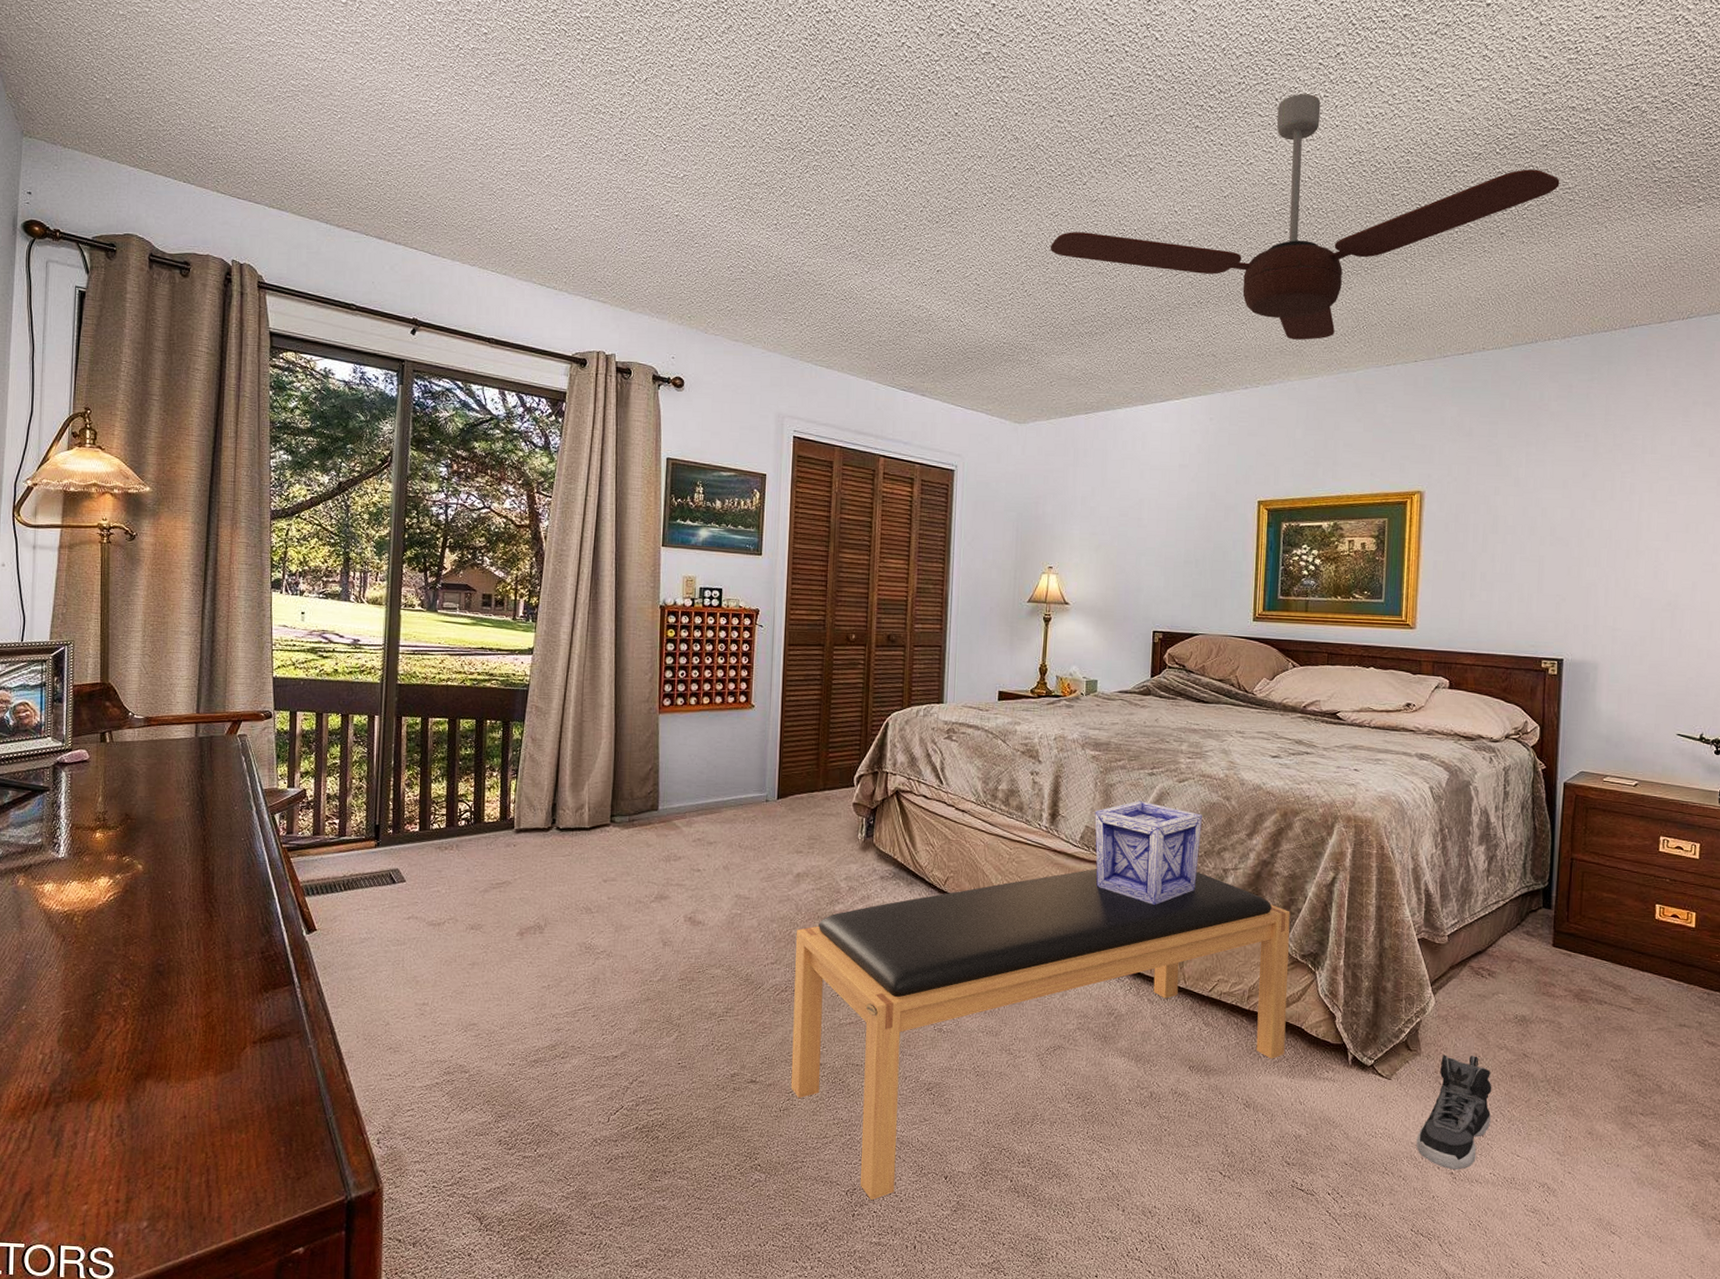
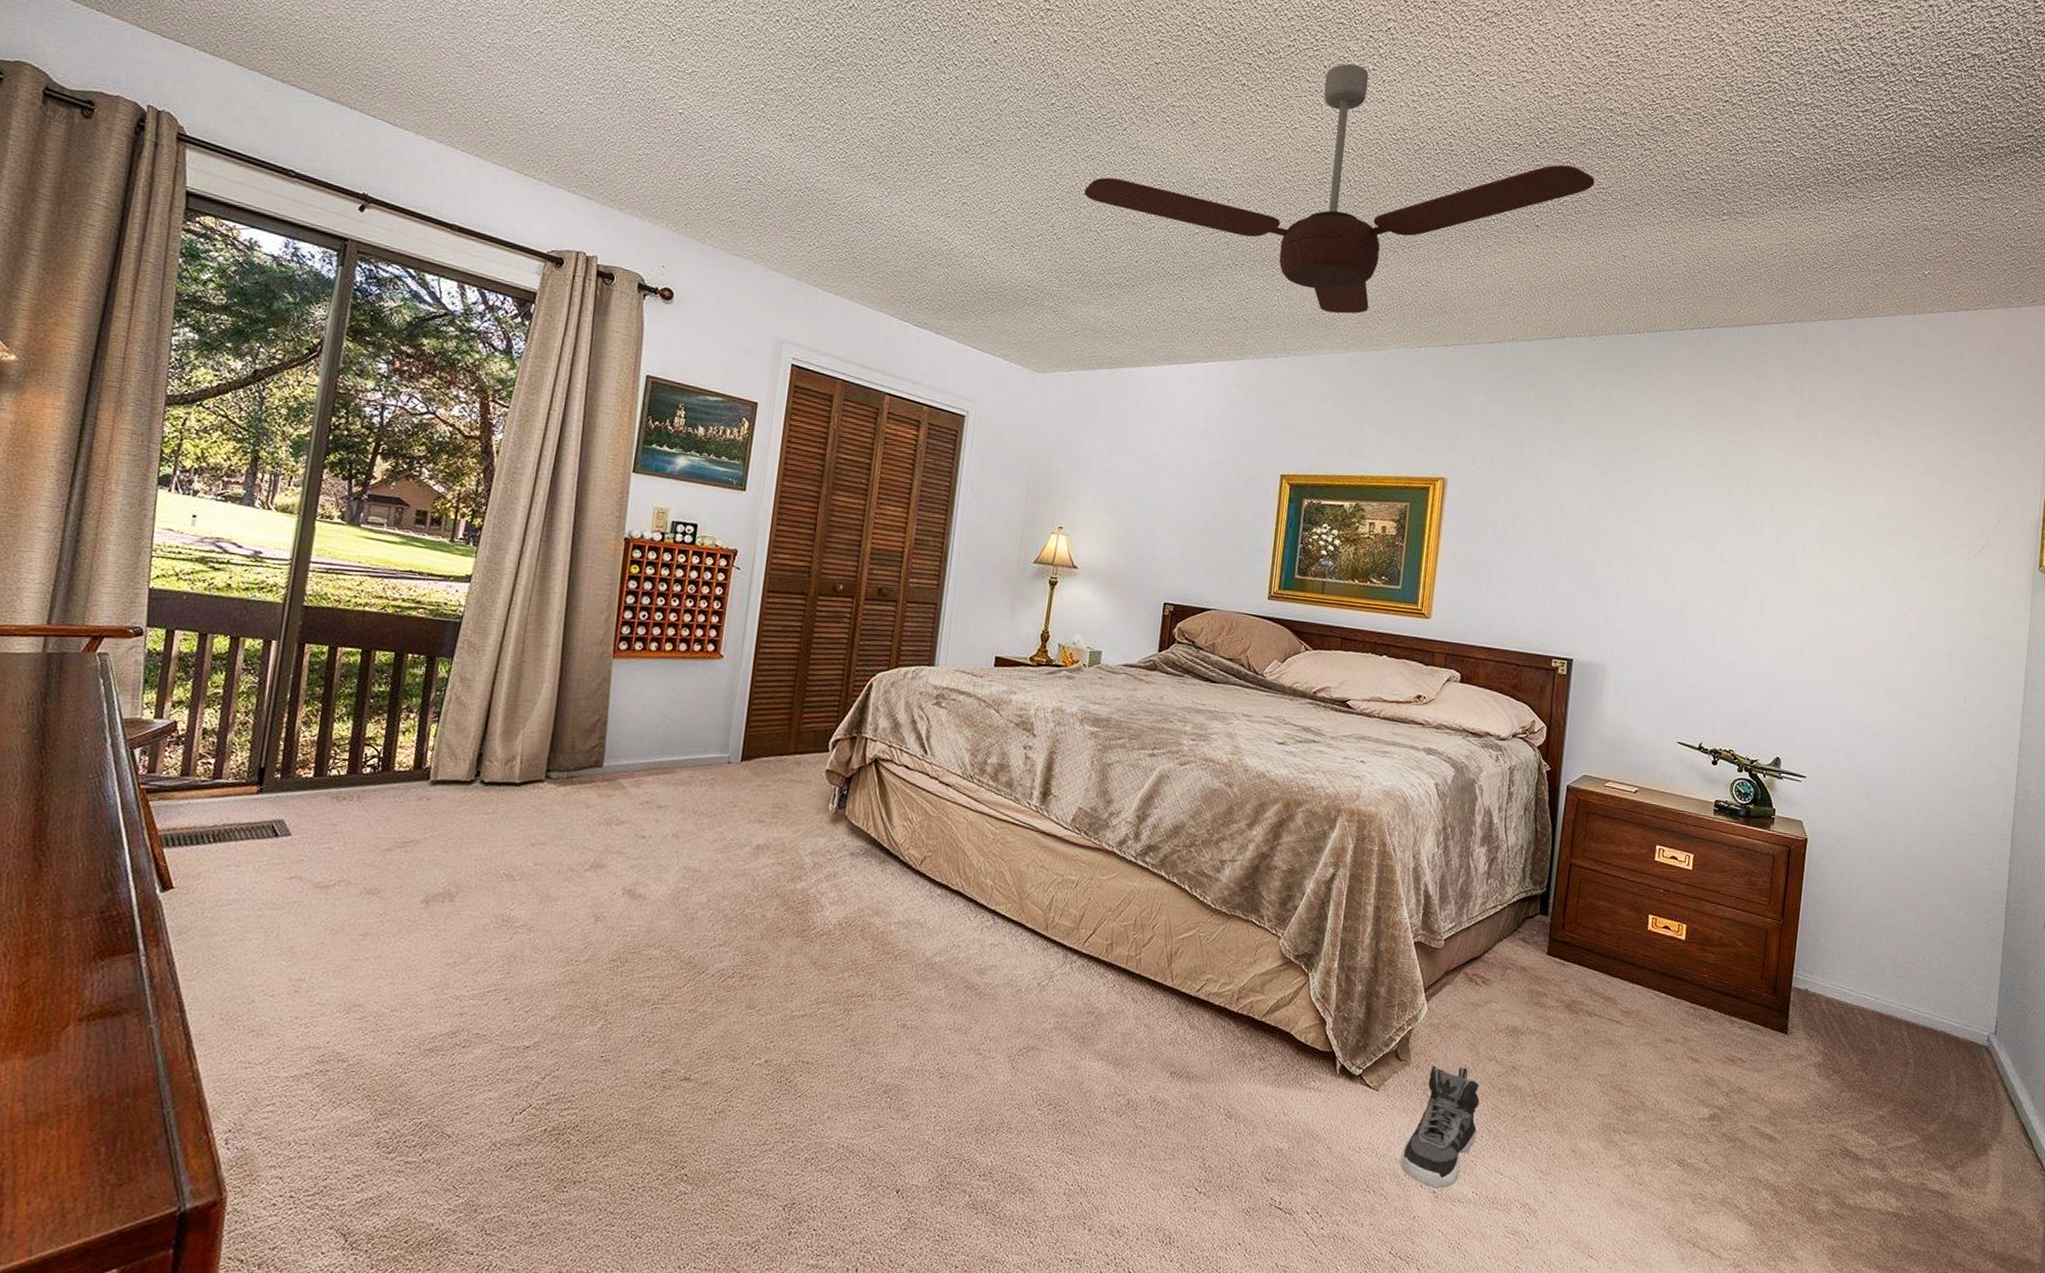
bench: present [790,869,1290,1201] -> none [729,854,1287,1217]
wooden crate: present [1095,801,1202,905] -> none [1085,783,1202,896]

